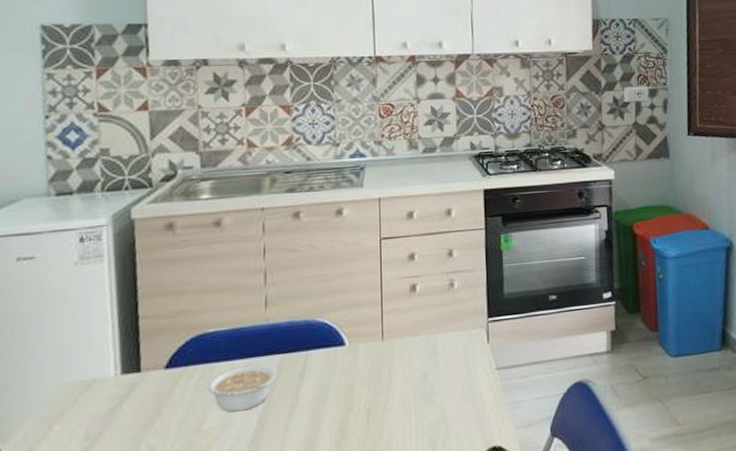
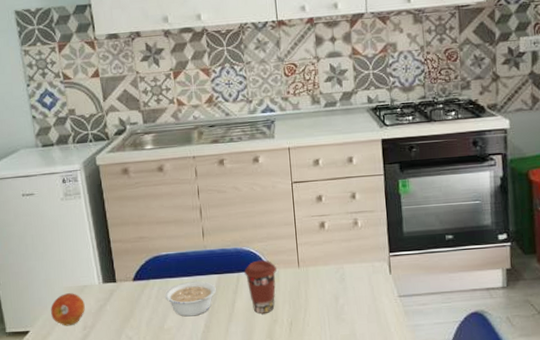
fruit: none [38,390,91,439] -> present [51,293,85,326]
coffee cup: none [315,333,357,401] -> present [244,260,277,314]

